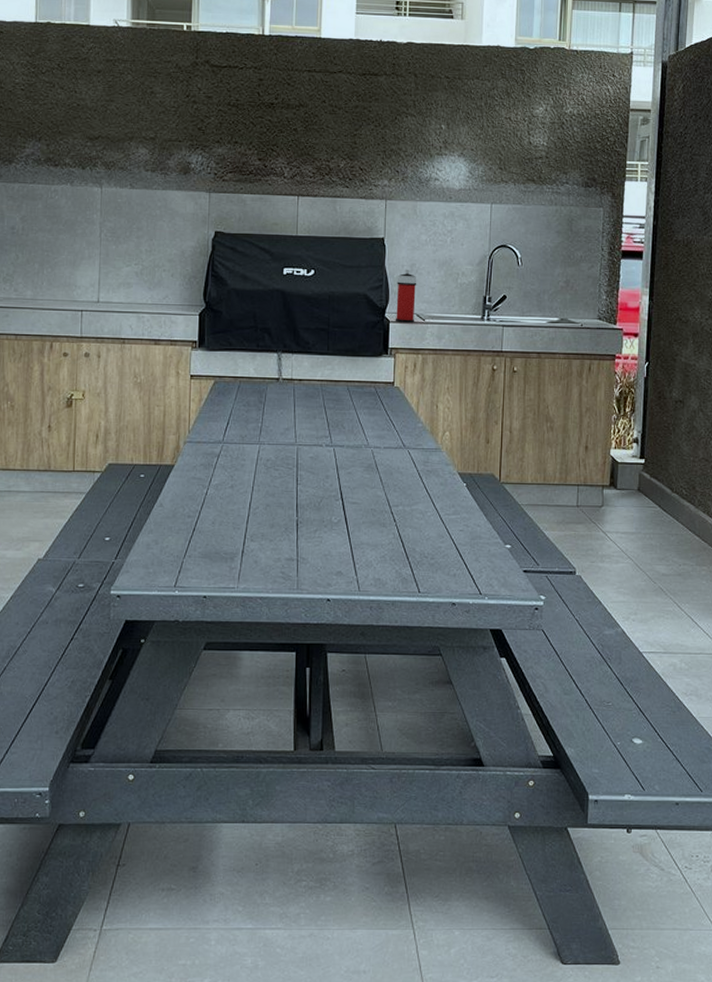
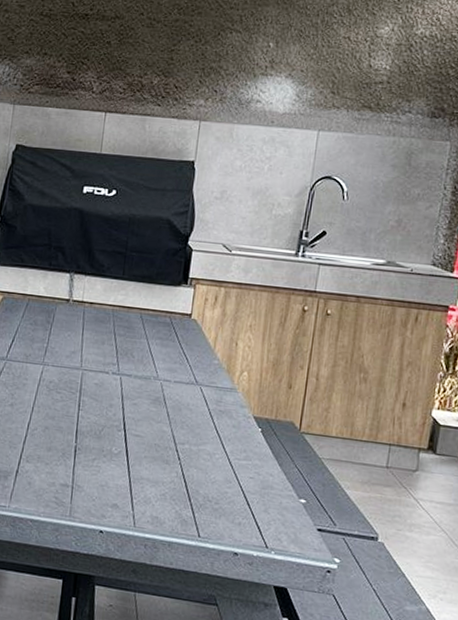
spray can: present [395,270,417,323] -> none [198,196,227,253]

